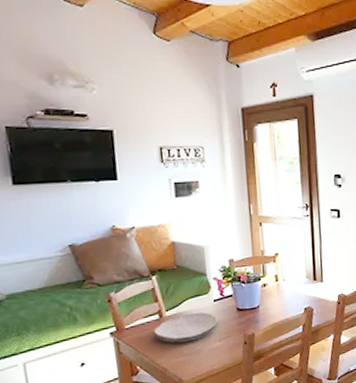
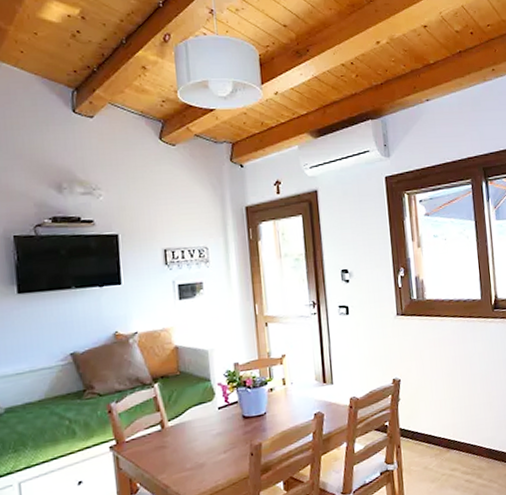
plate: present [153,312,217,343] -> none [154,421,222,456]

